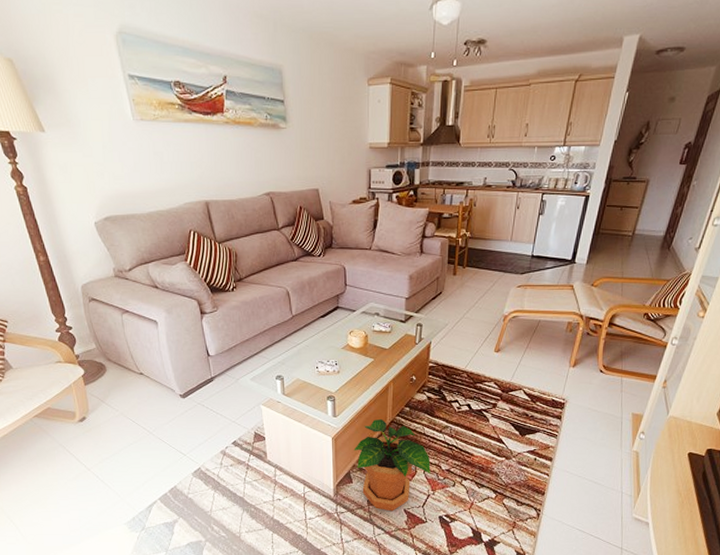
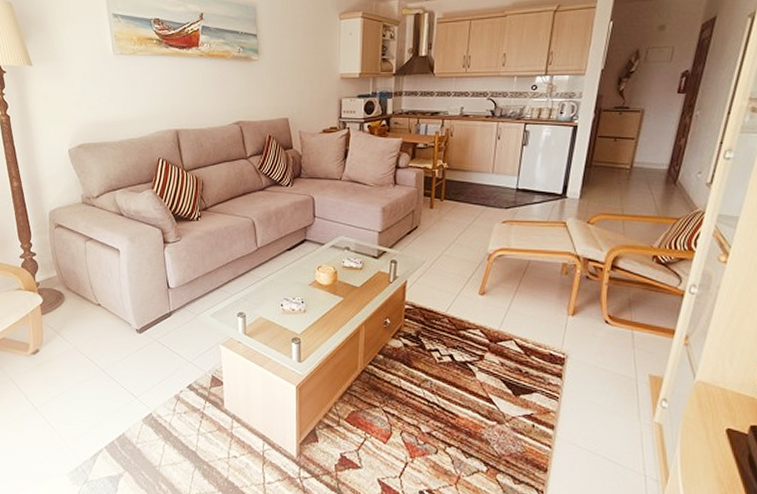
potted plant: present [353,419,431,512] -> none [320,367,408,481]

